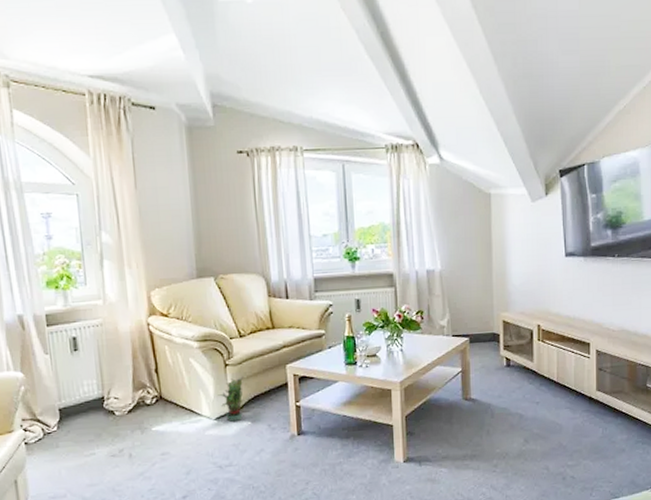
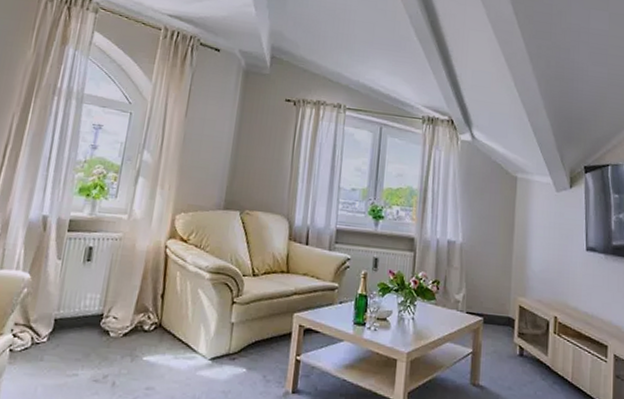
potted plant: present [218,375,244,422] -> none [218,316,249,366]

